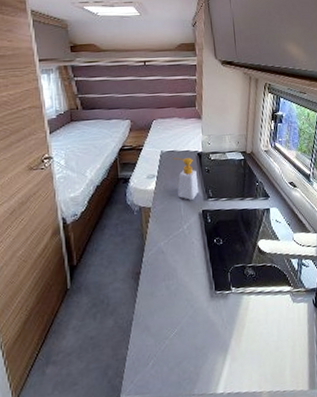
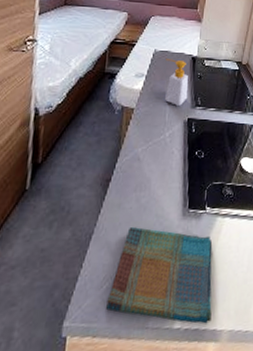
dish towel: none [155,311,251,388] -> present [106,226,213,324]

